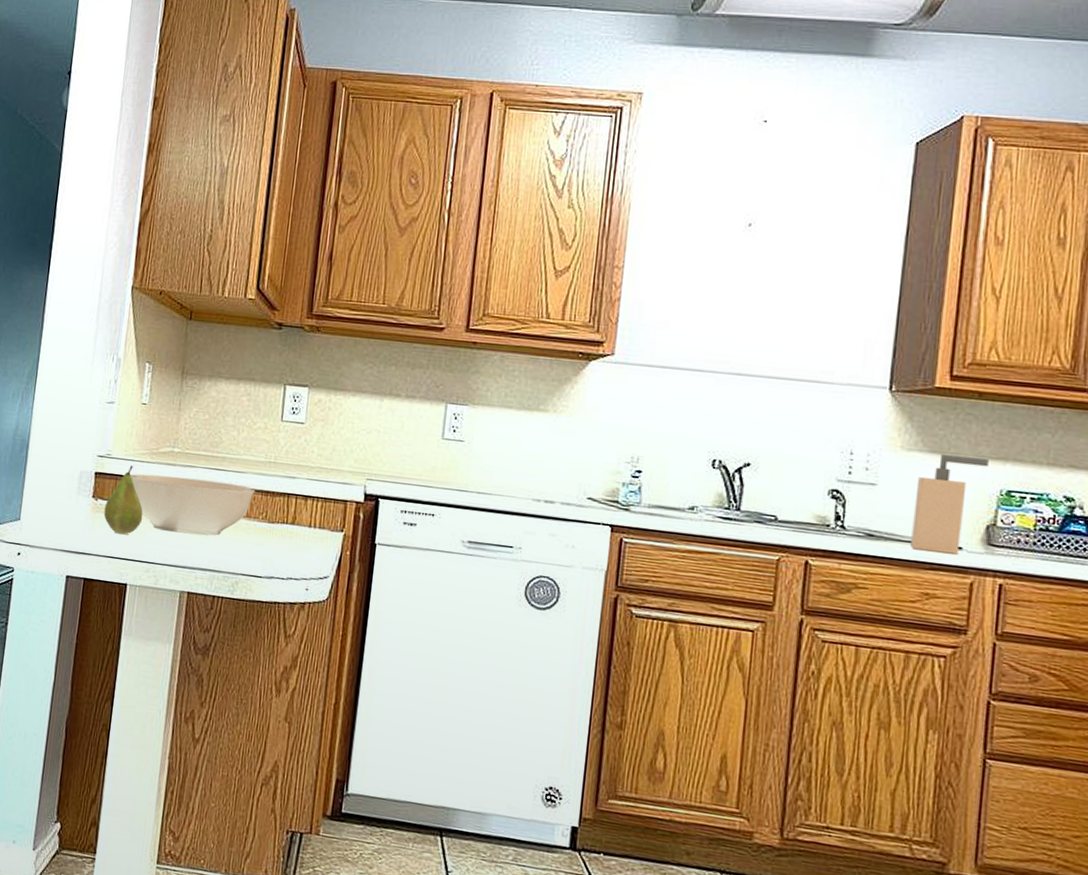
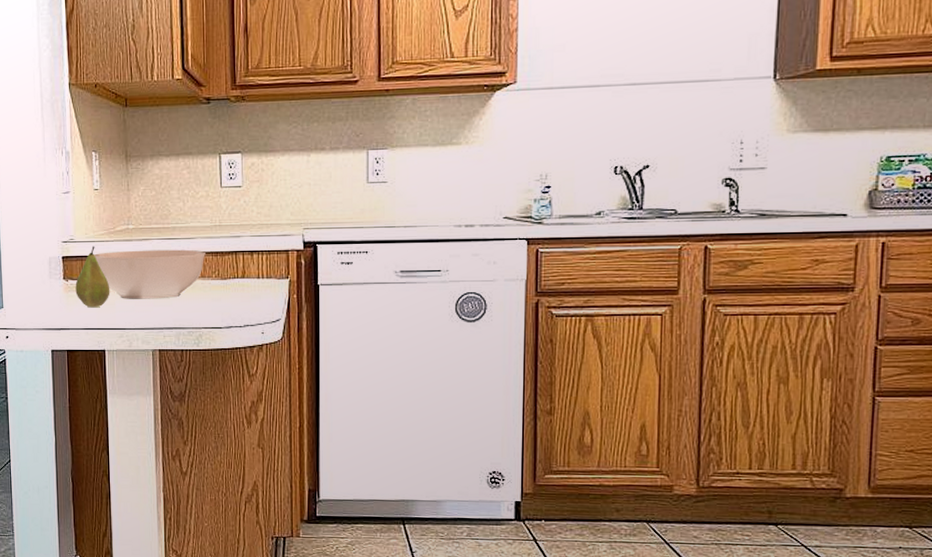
soap dispenser: present [910,453,989,555] -> none [800,129,869,222]

